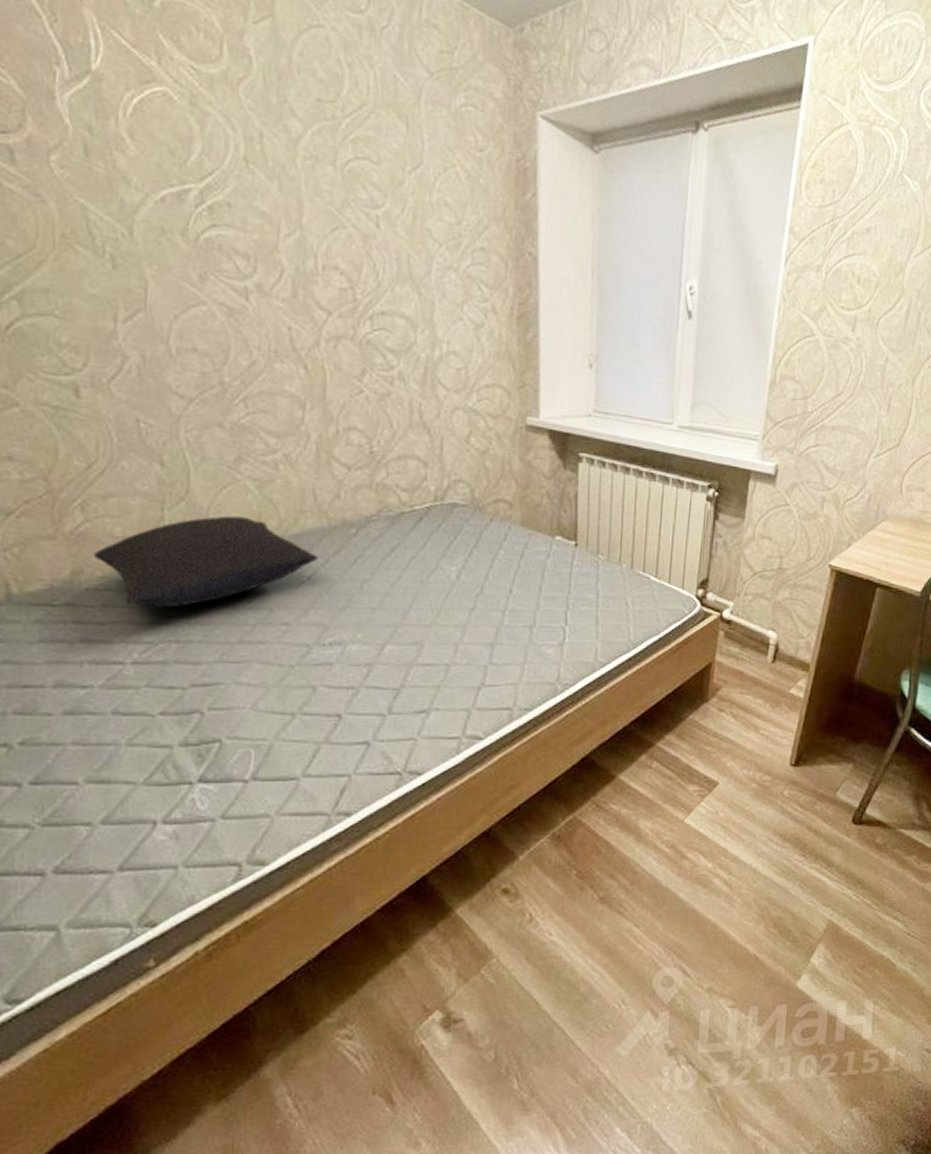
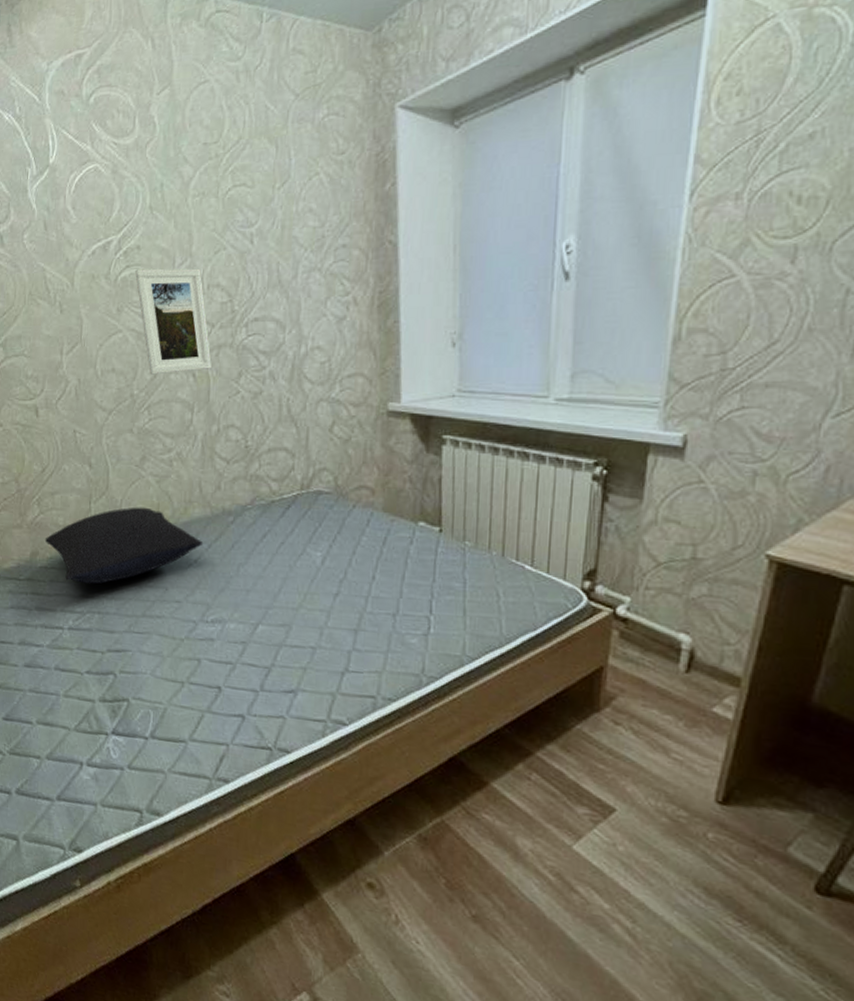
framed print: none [223,231,328,363] -> present [134,268,212,375]

